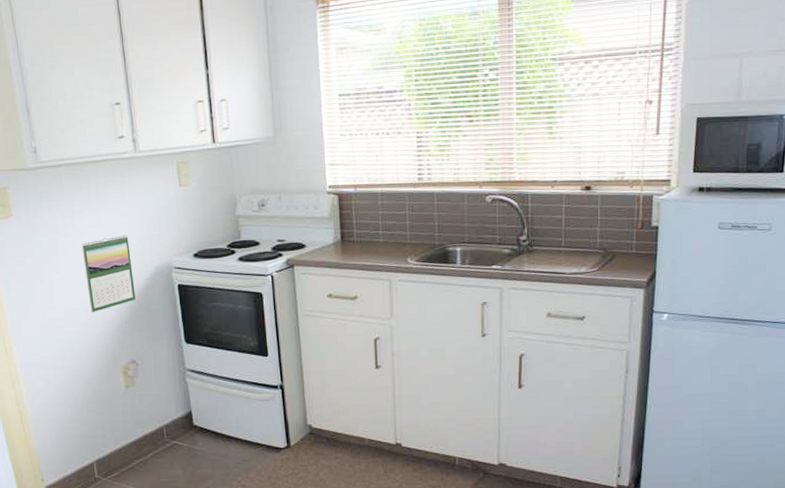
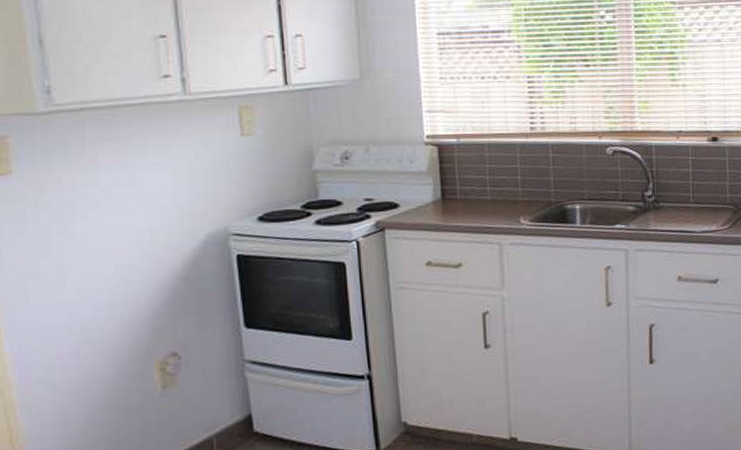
calendar: present [82,235,136,312] -> none [108,195,180,293]

